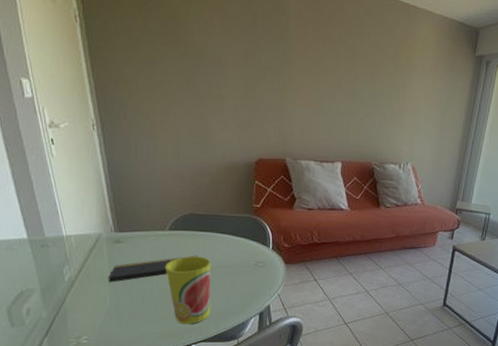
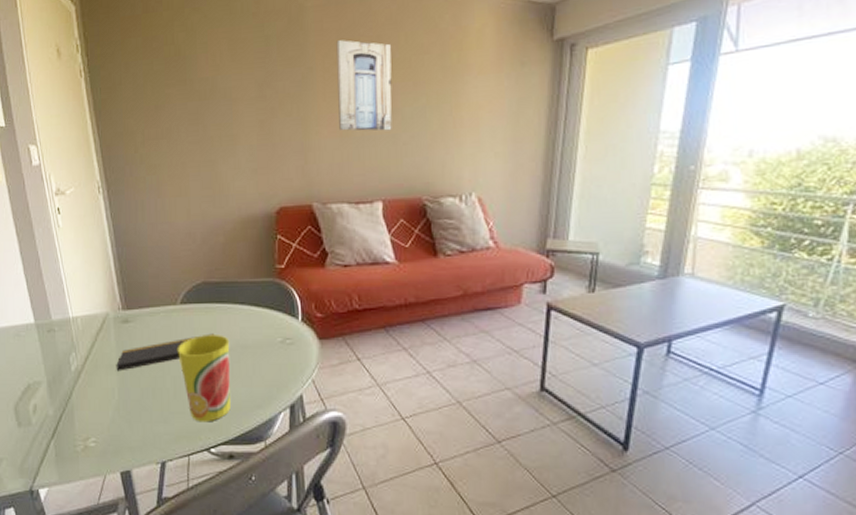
wall art: none [311,28,356,108] -> present [336,40,392,131]

